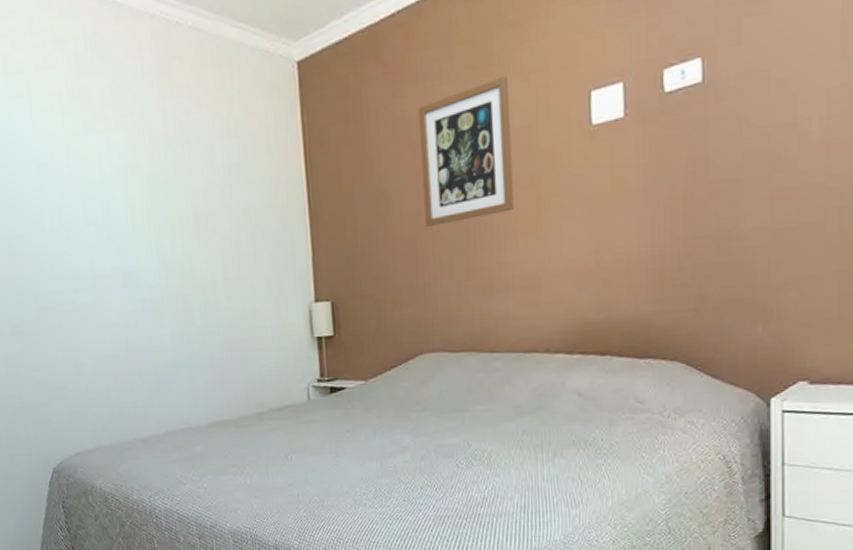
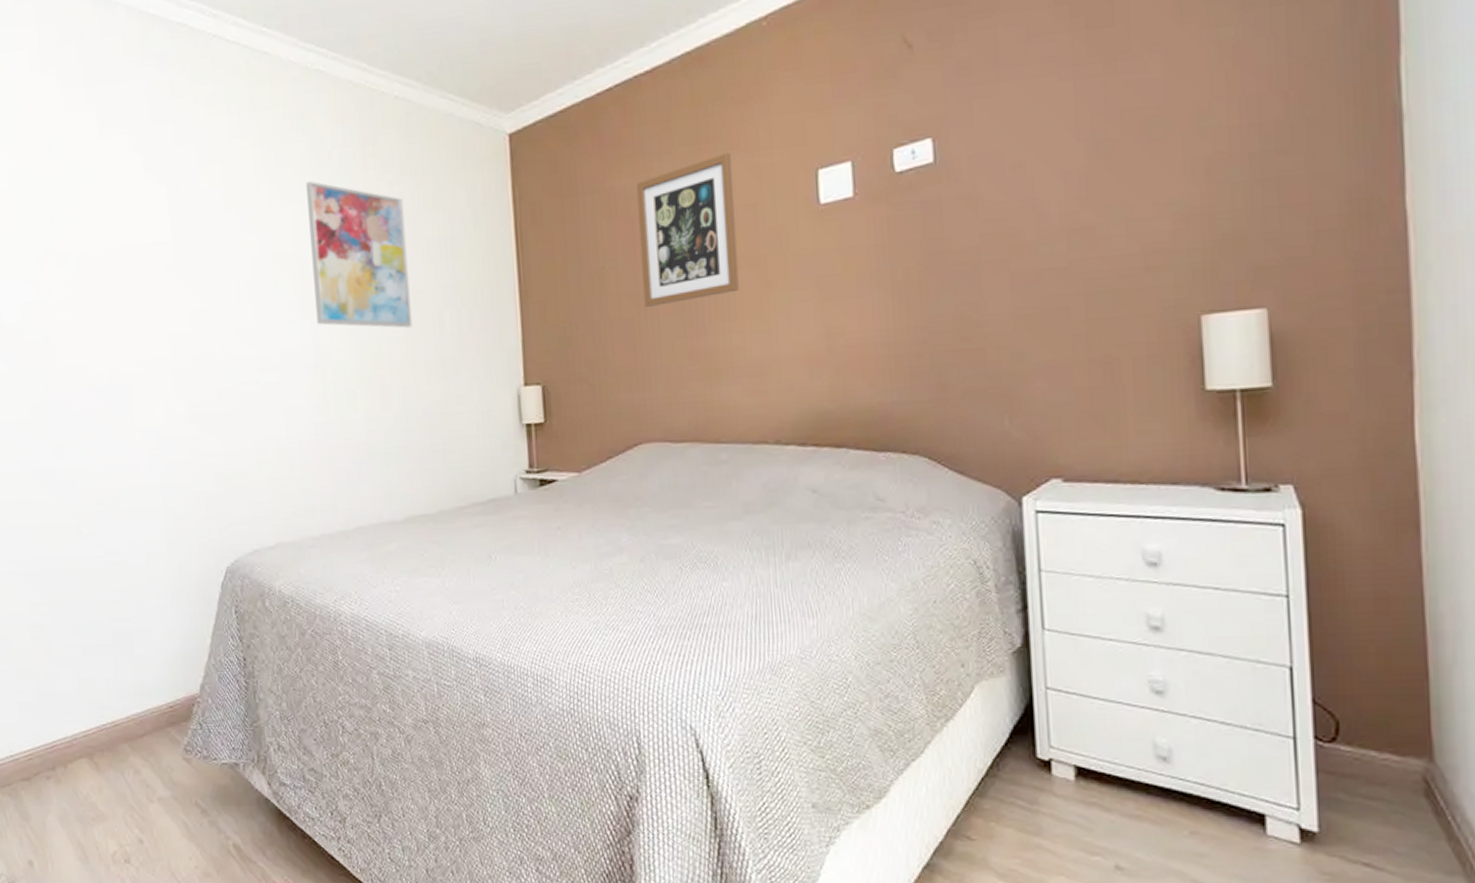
wall art: none [108,110,211,250] -> present [306,180,412,328]

